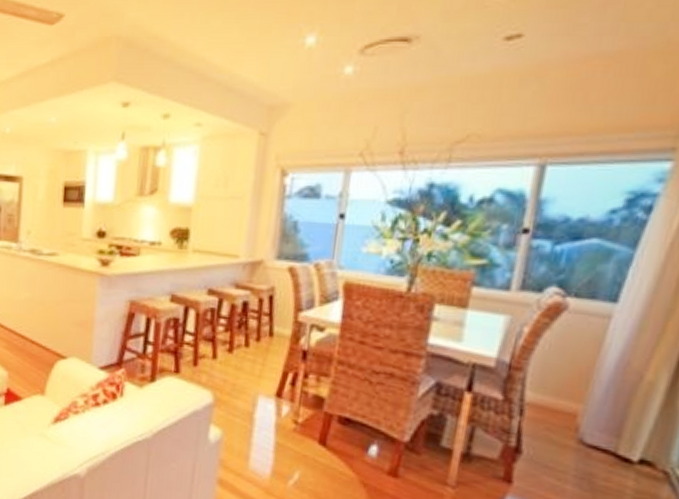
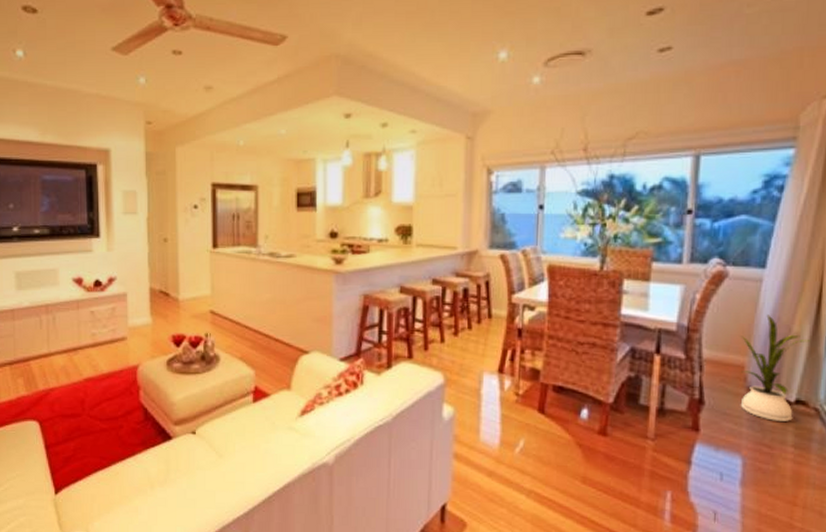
house plant: none [567,357,667,483] -> present [740,315,811,421]

